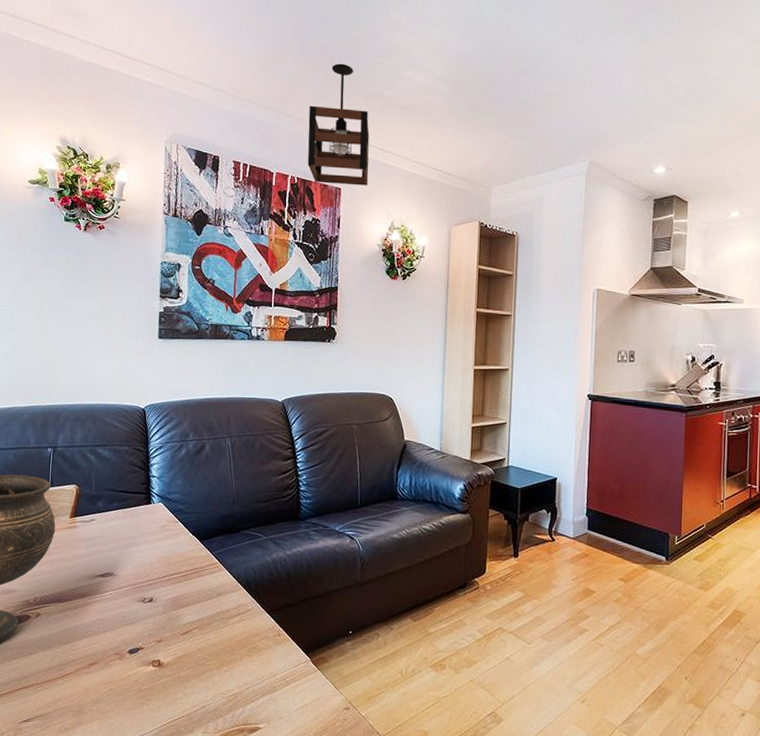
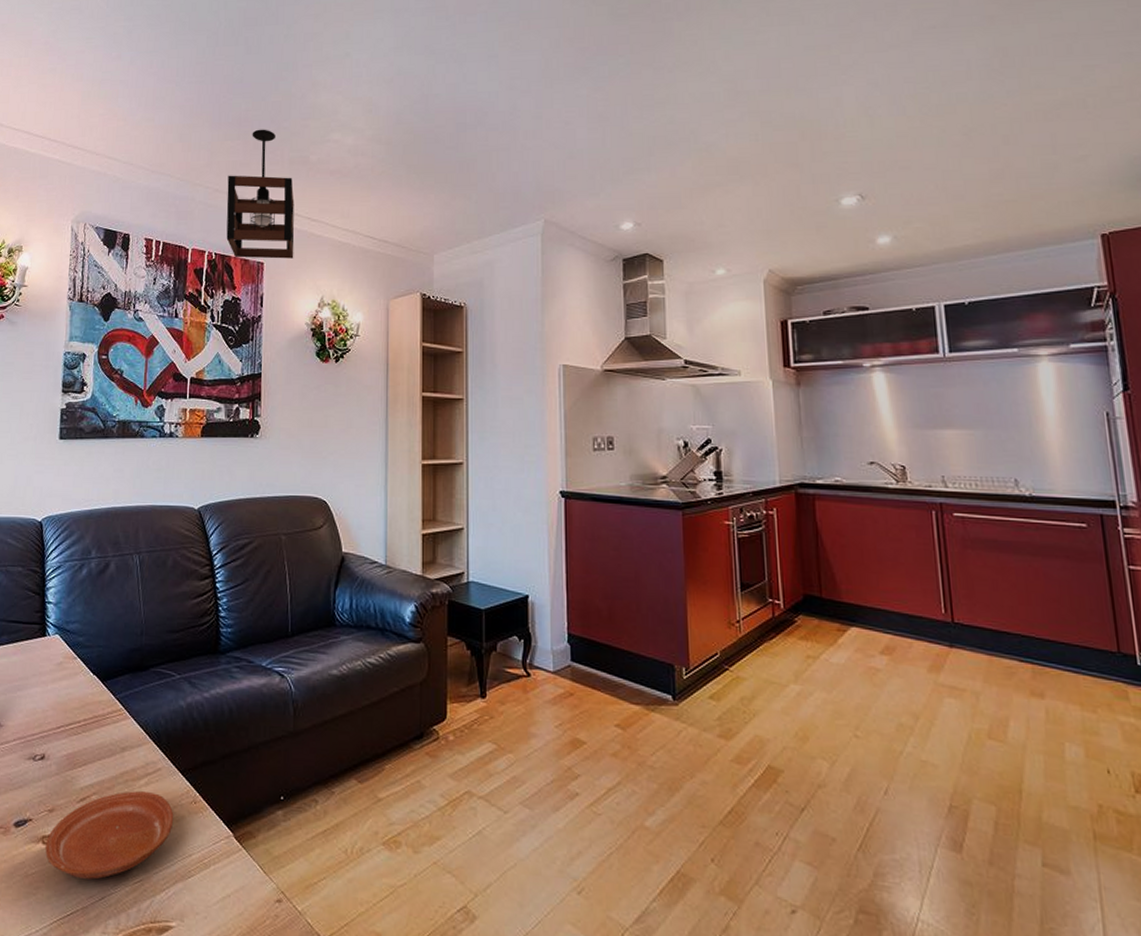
plate: none [155,626,262,693] -> present [45,791,174,880]

